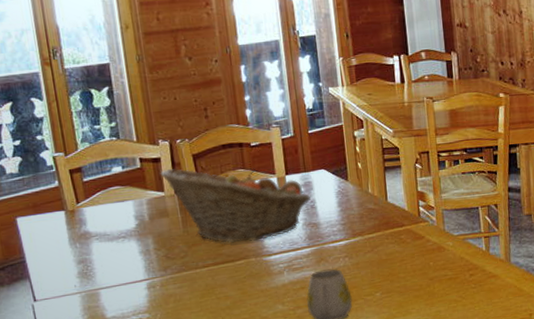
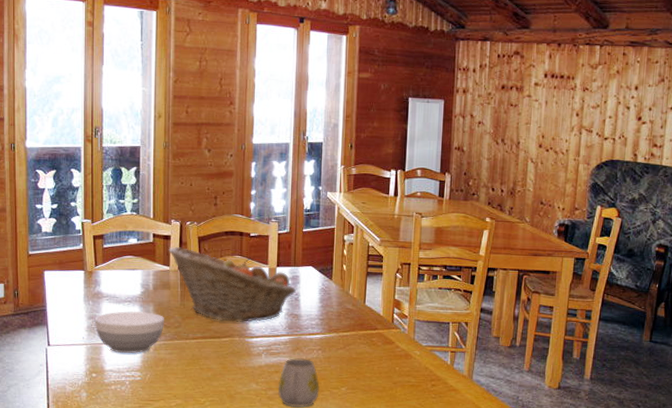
bowl: none [85,245,169,296] -> present [94,310,164,354]

